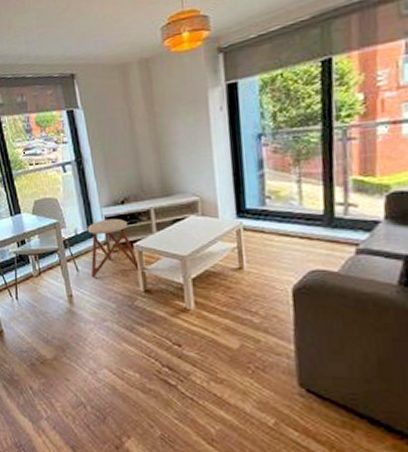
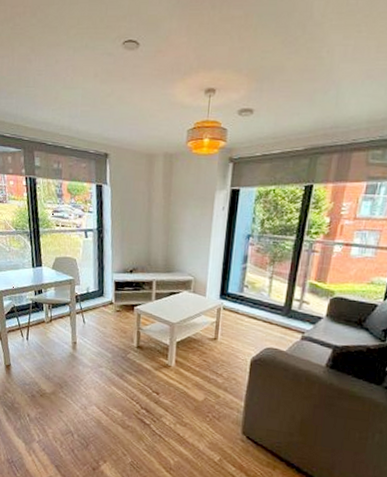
stool: present [87,218,139,278] -> none [96,283,136,330]

